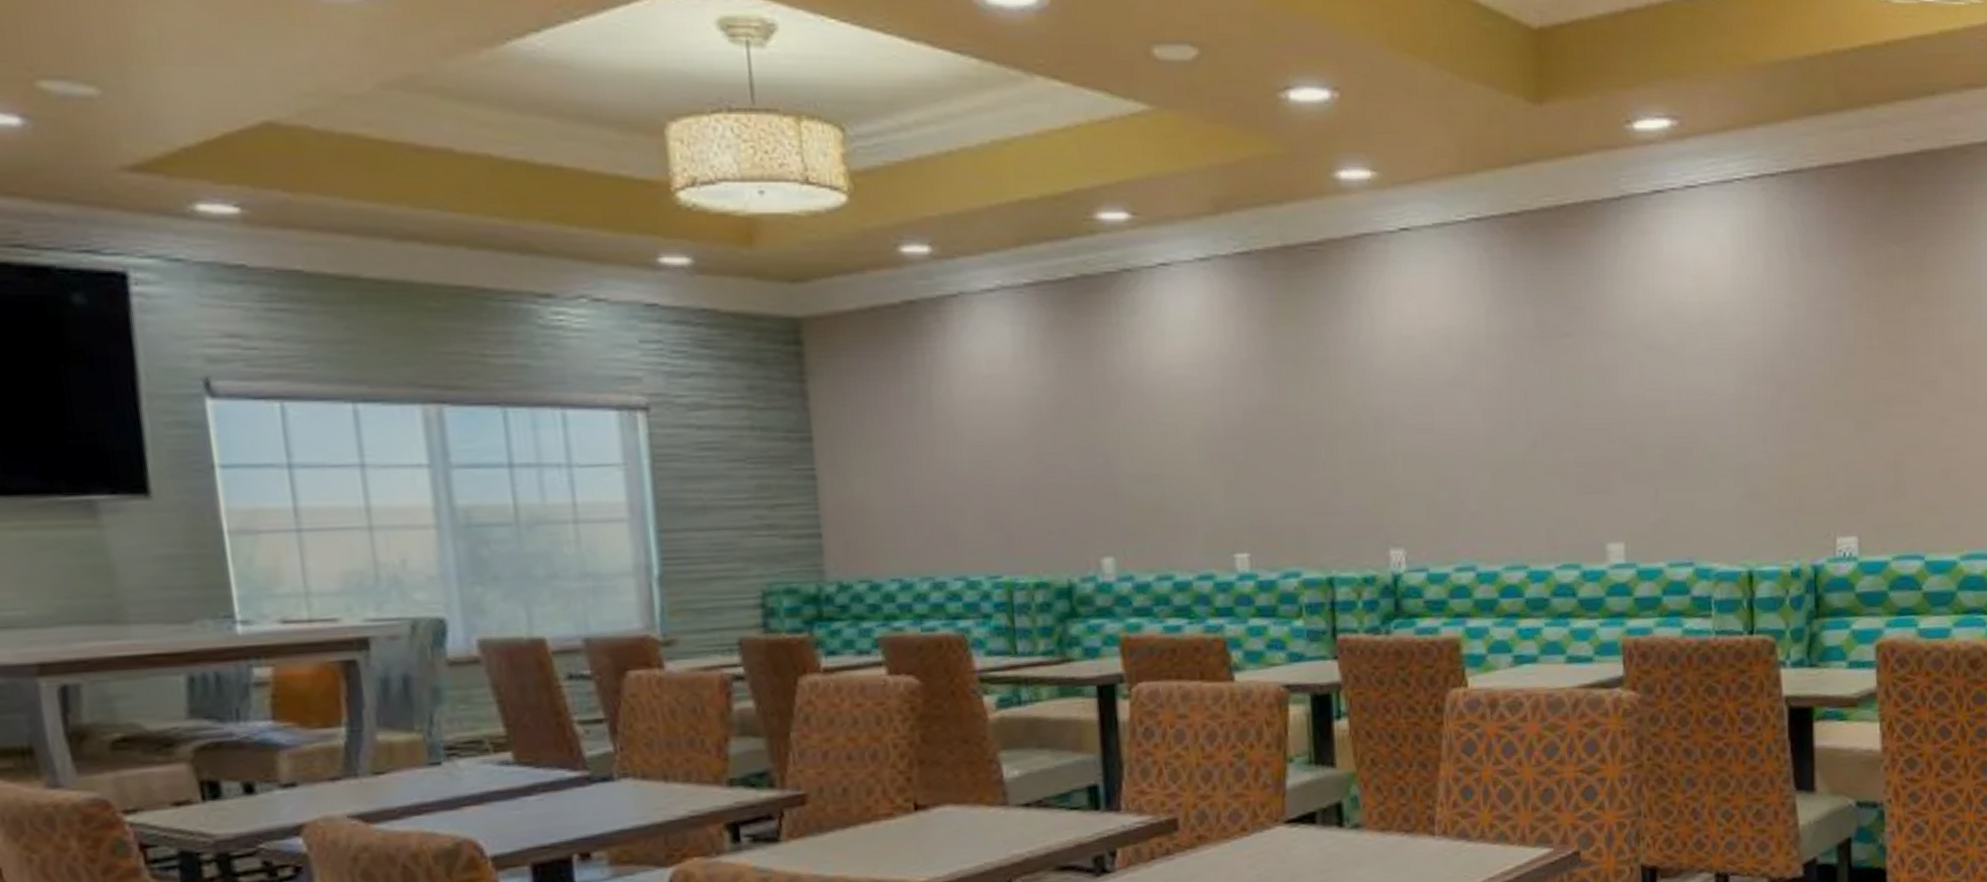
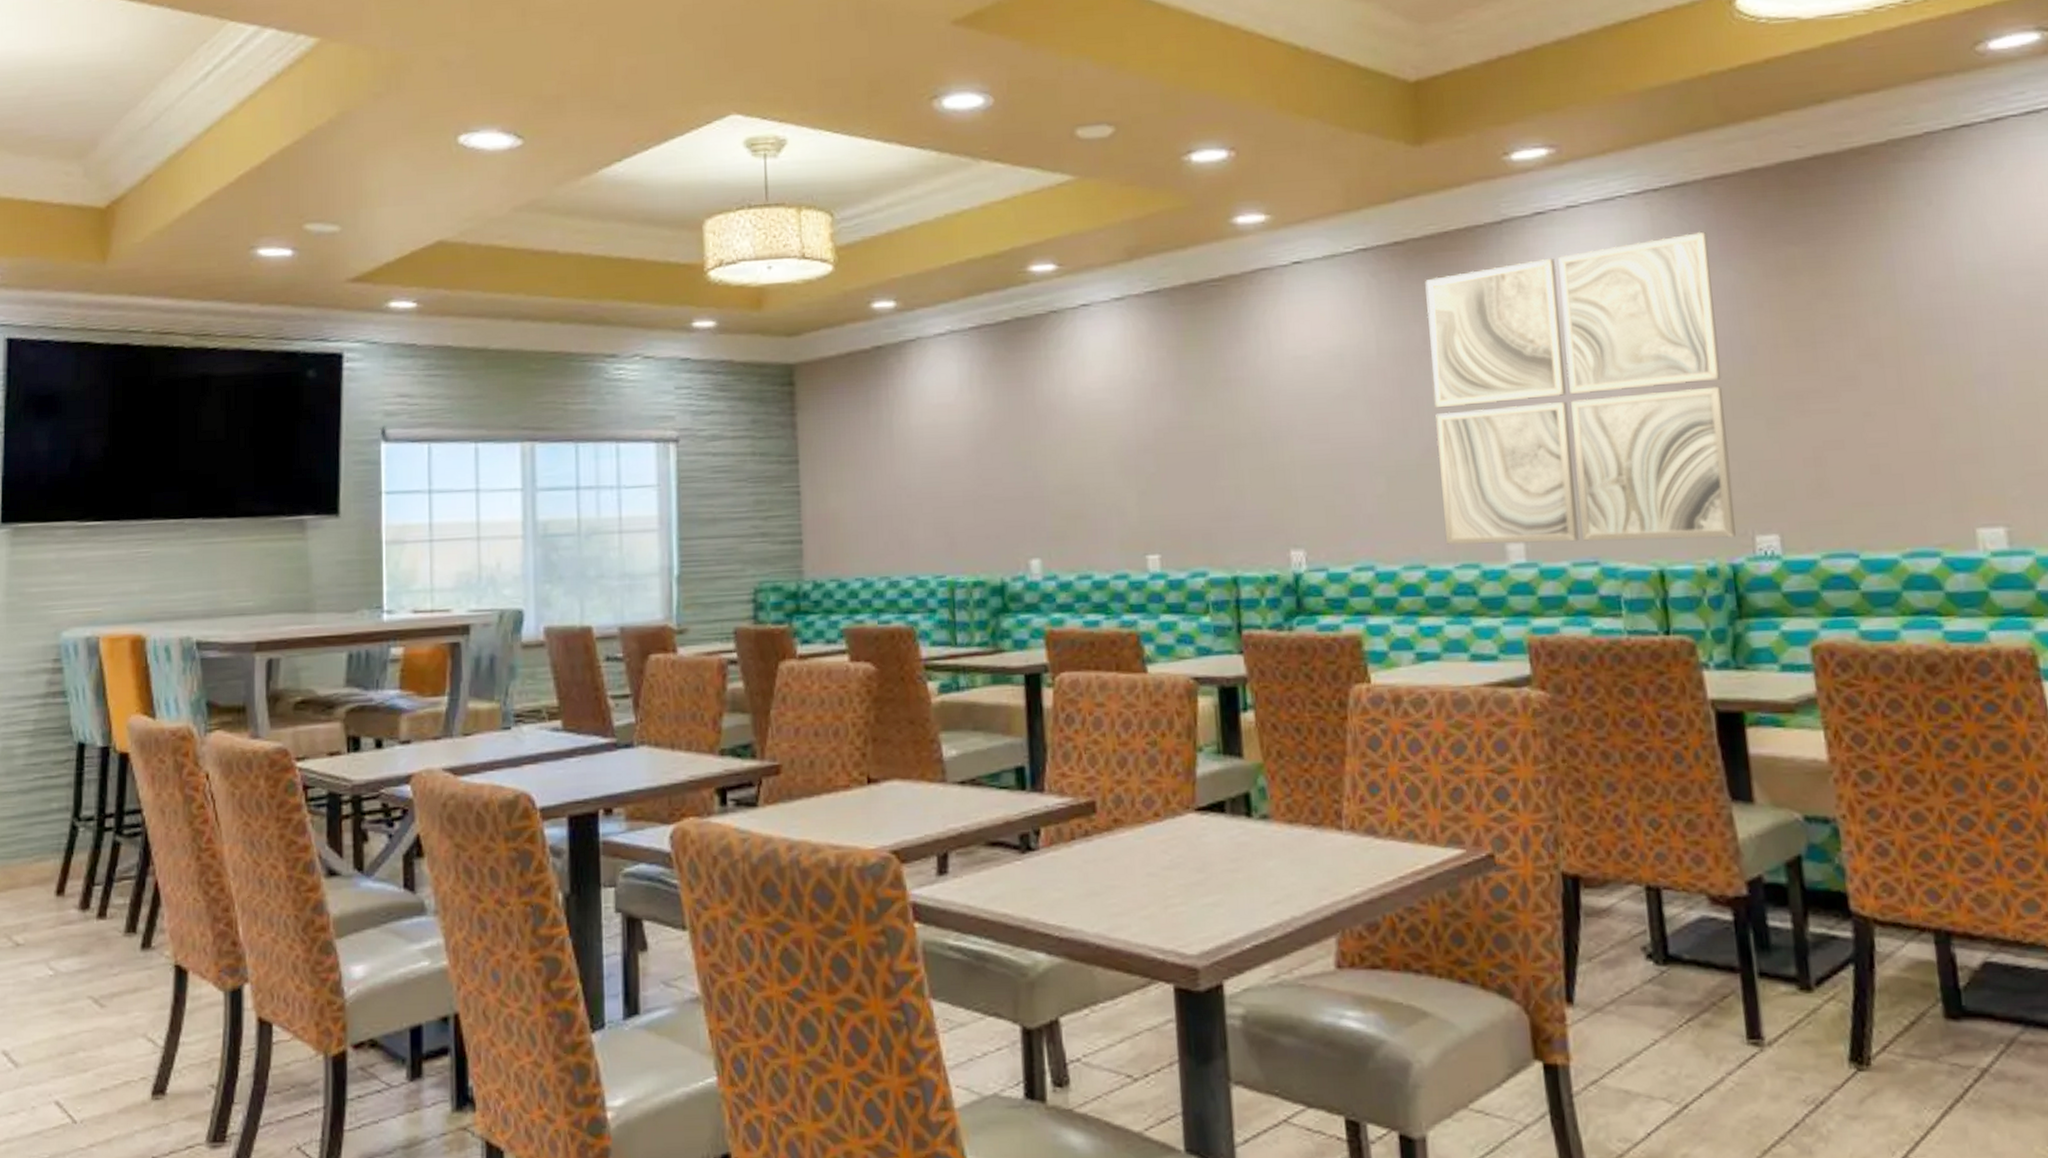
wall art: none [1539,223,1820,545] -> present [1425,231,1736,546]

